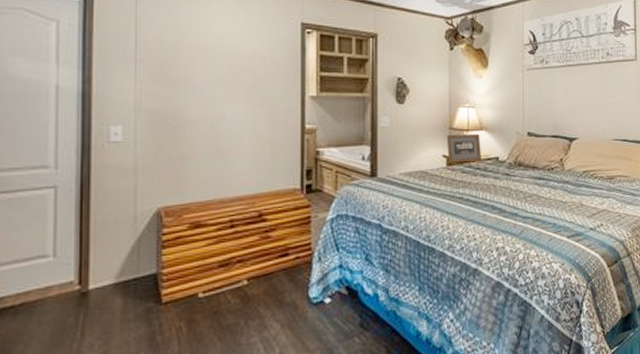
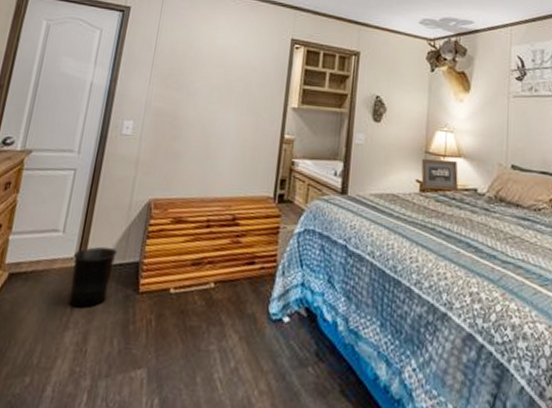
waste bin: none [72,263,128,332] -> present [69,246,117,308]

